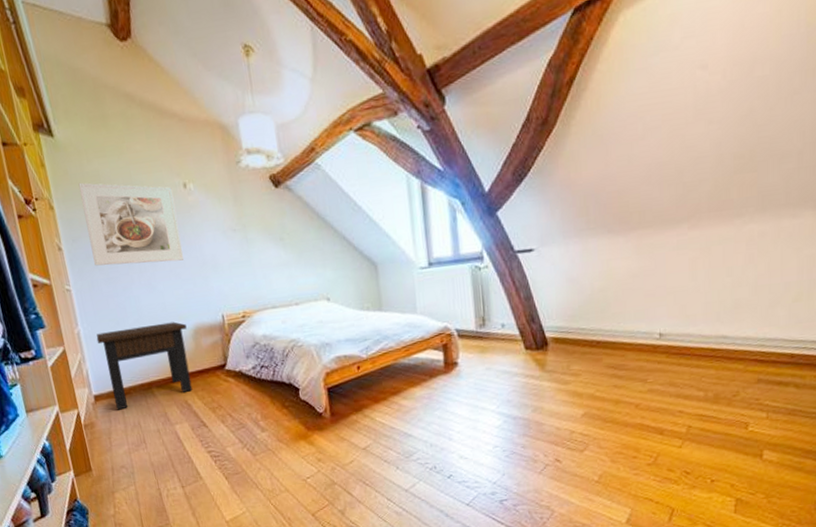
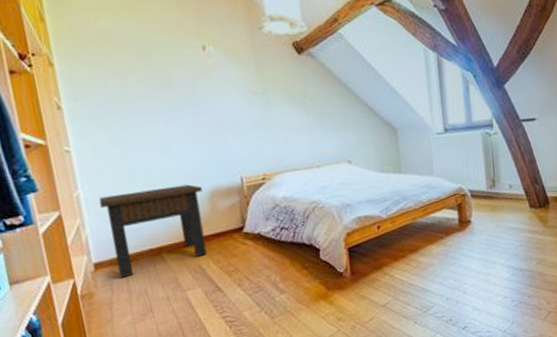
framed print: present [78,182,184,266] -> none [84,39,202,126]

